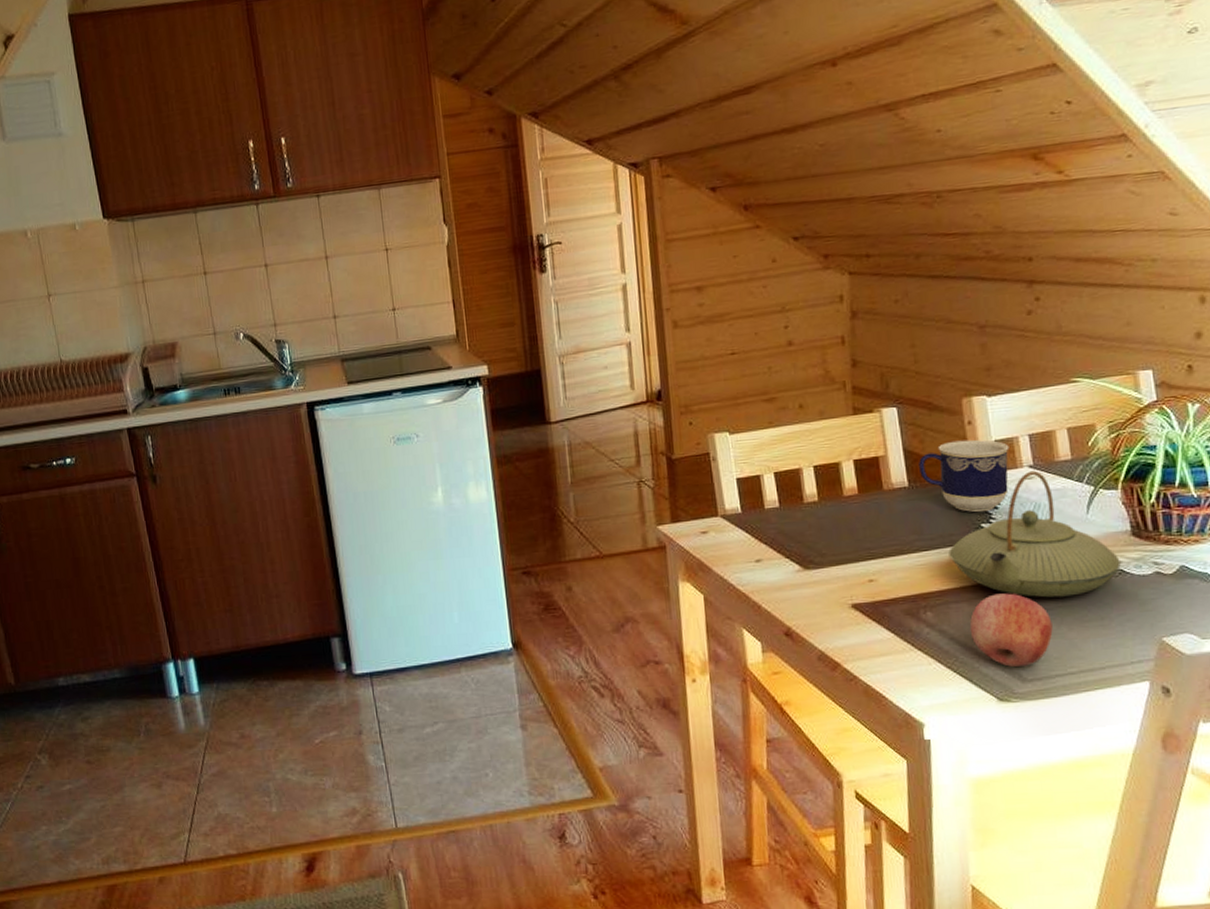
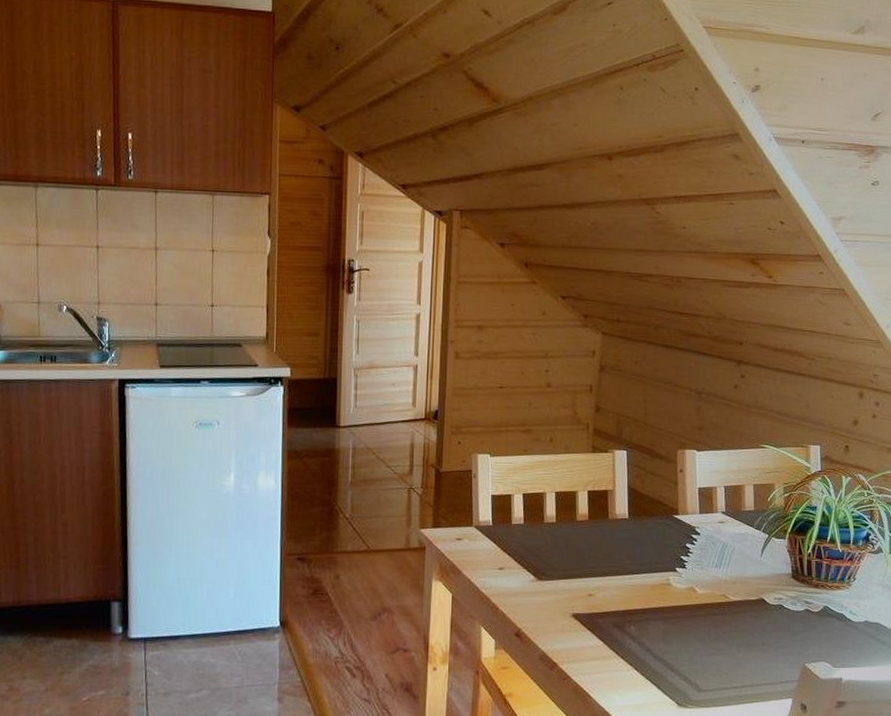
cup: present [919,439,1010,513] -> none [638,484,709,547]
teapot: present [948,470,1121,598] -> none [653,516,781,623]
fruit: present [969,593,1053,667] -> none [662,616,726,678]

